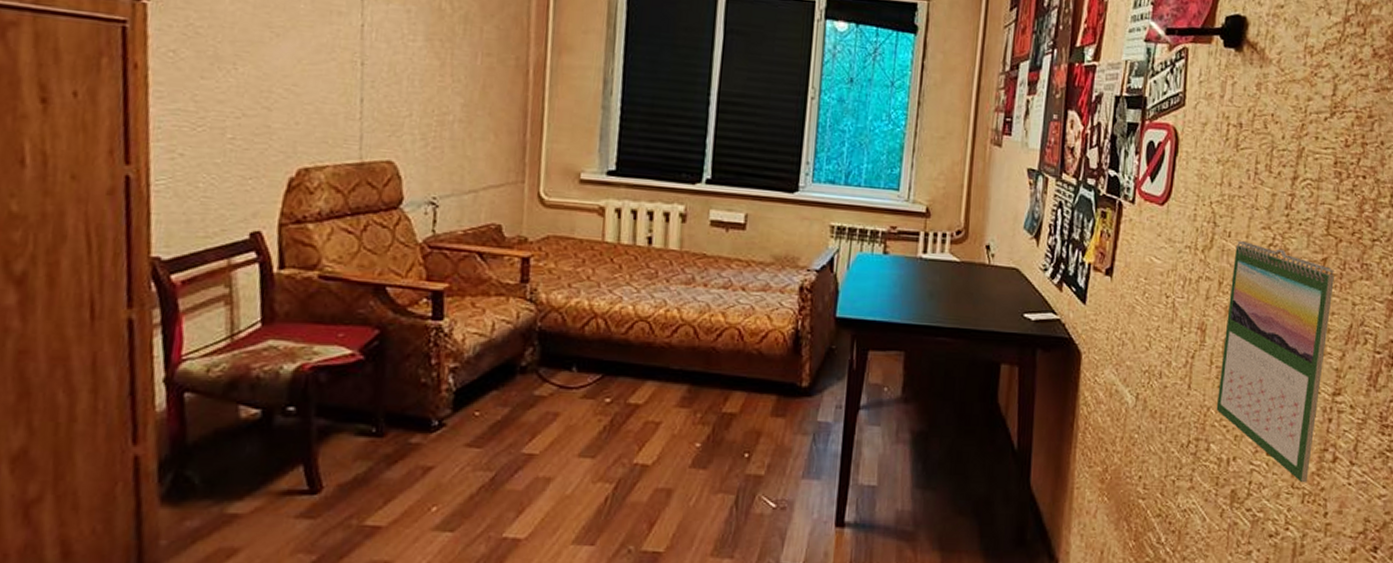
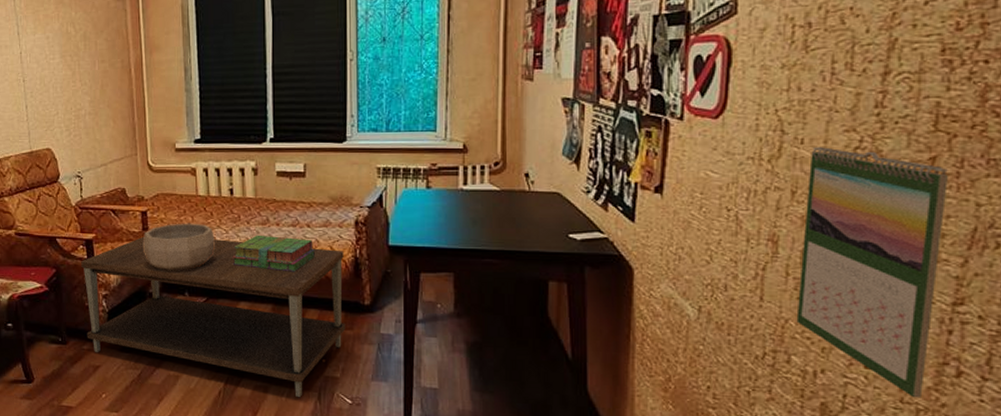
coffee table: none [417,290,783,501] -> present [81,236,346,397]
decorative bowl: none [518,276,623,339] -> present [142,223,216,271]
stack of books: none [641,296,748,345] -> present [232,235,315,272]

